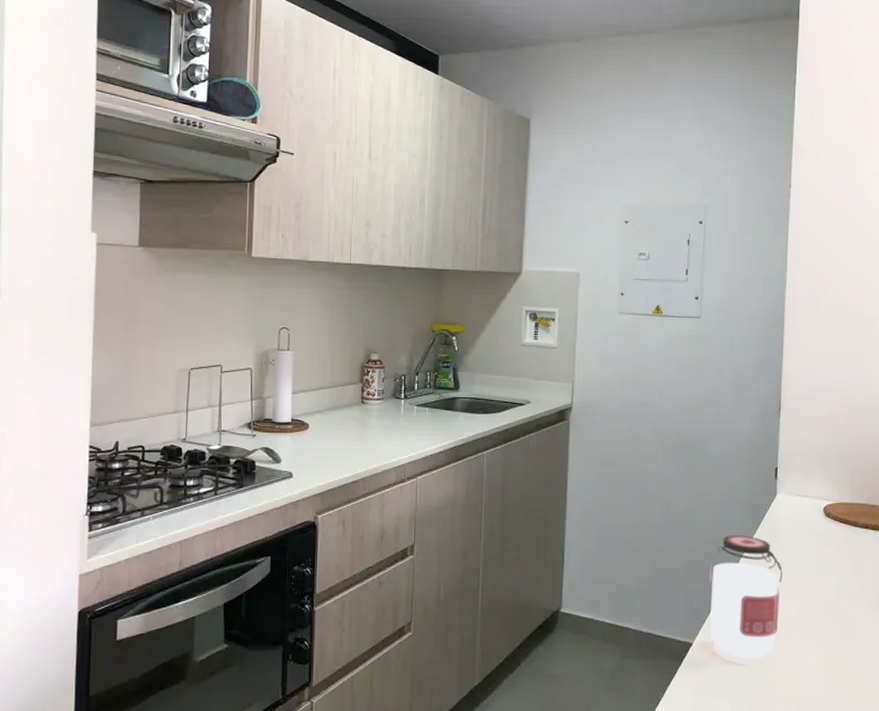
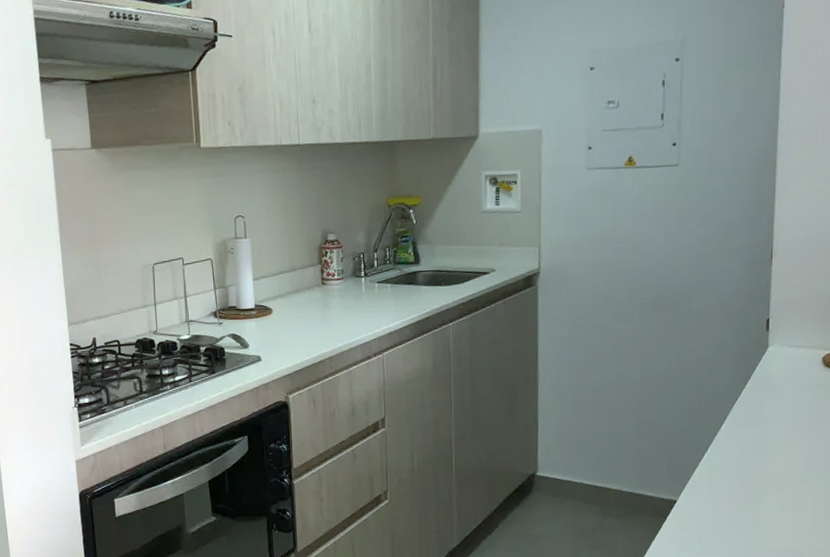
jar: present [708,535,783,659] -> none [693,391,776,514]

